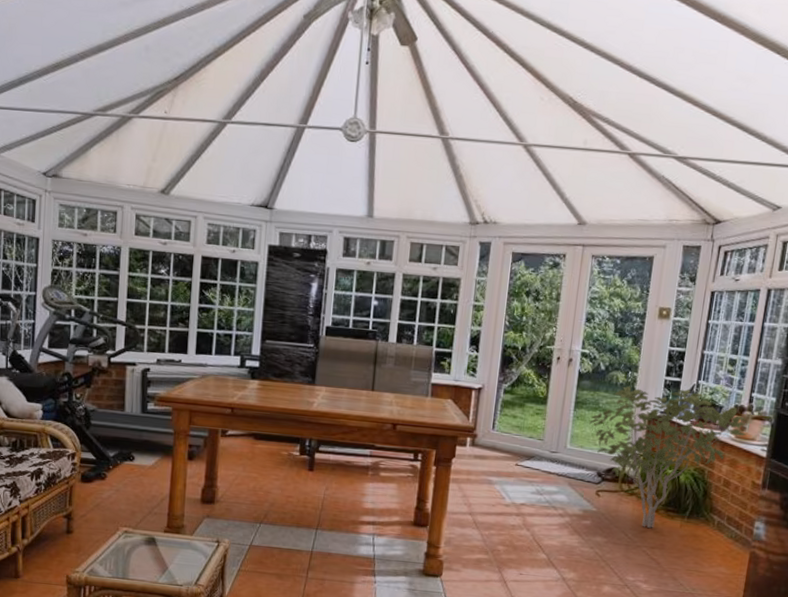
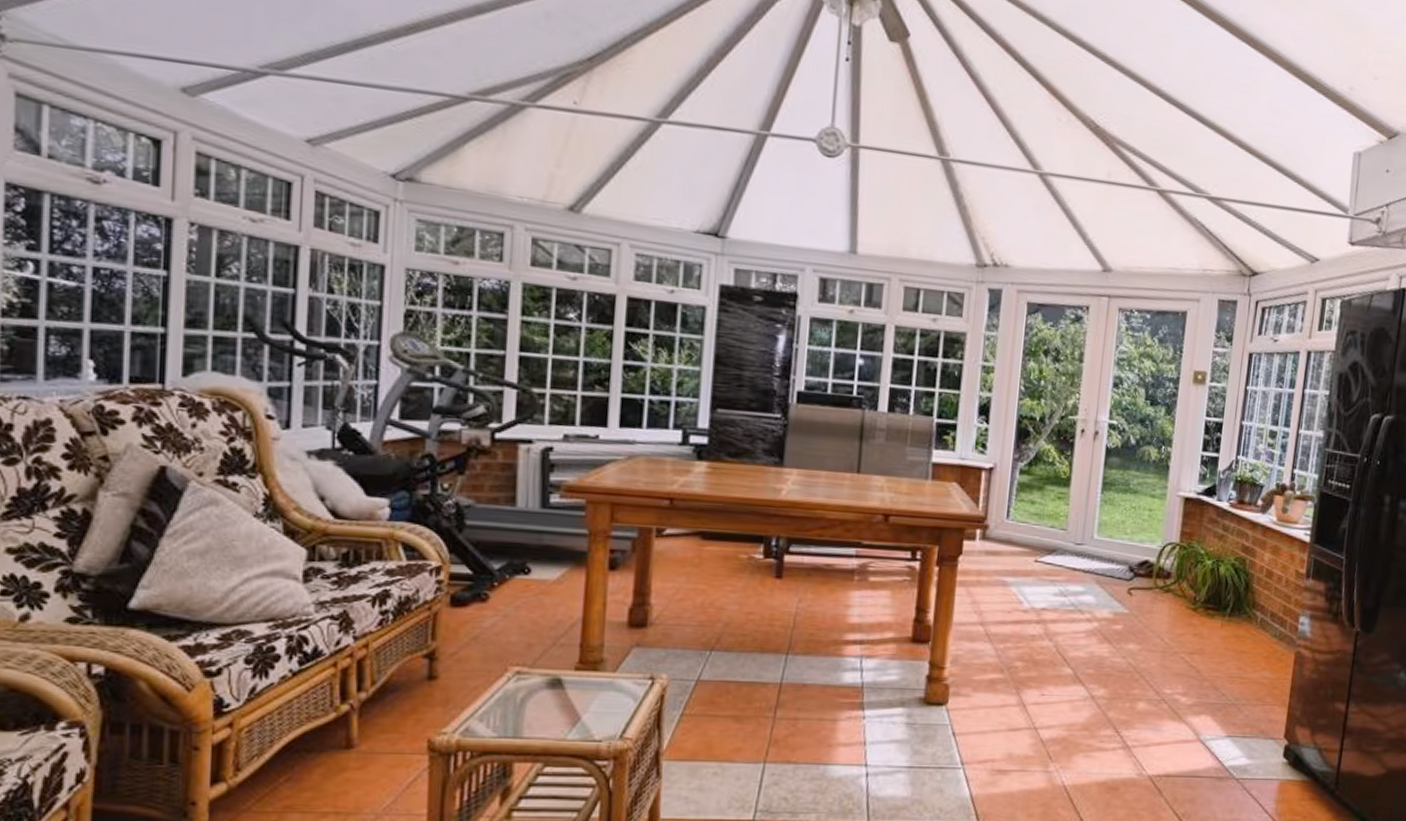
shrub: present [589,386,747,528] -> none [1119,464,1289,630]

